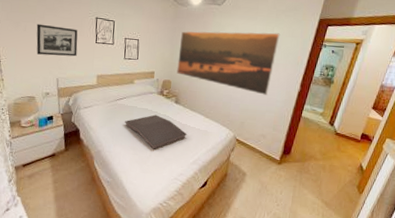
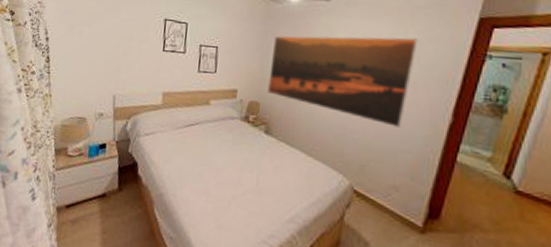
picture frame: present [36,23,78,57] -> none [91,27,142,69]
serving tray: present [124,114,187,149] -> none [195,148,282,197]

